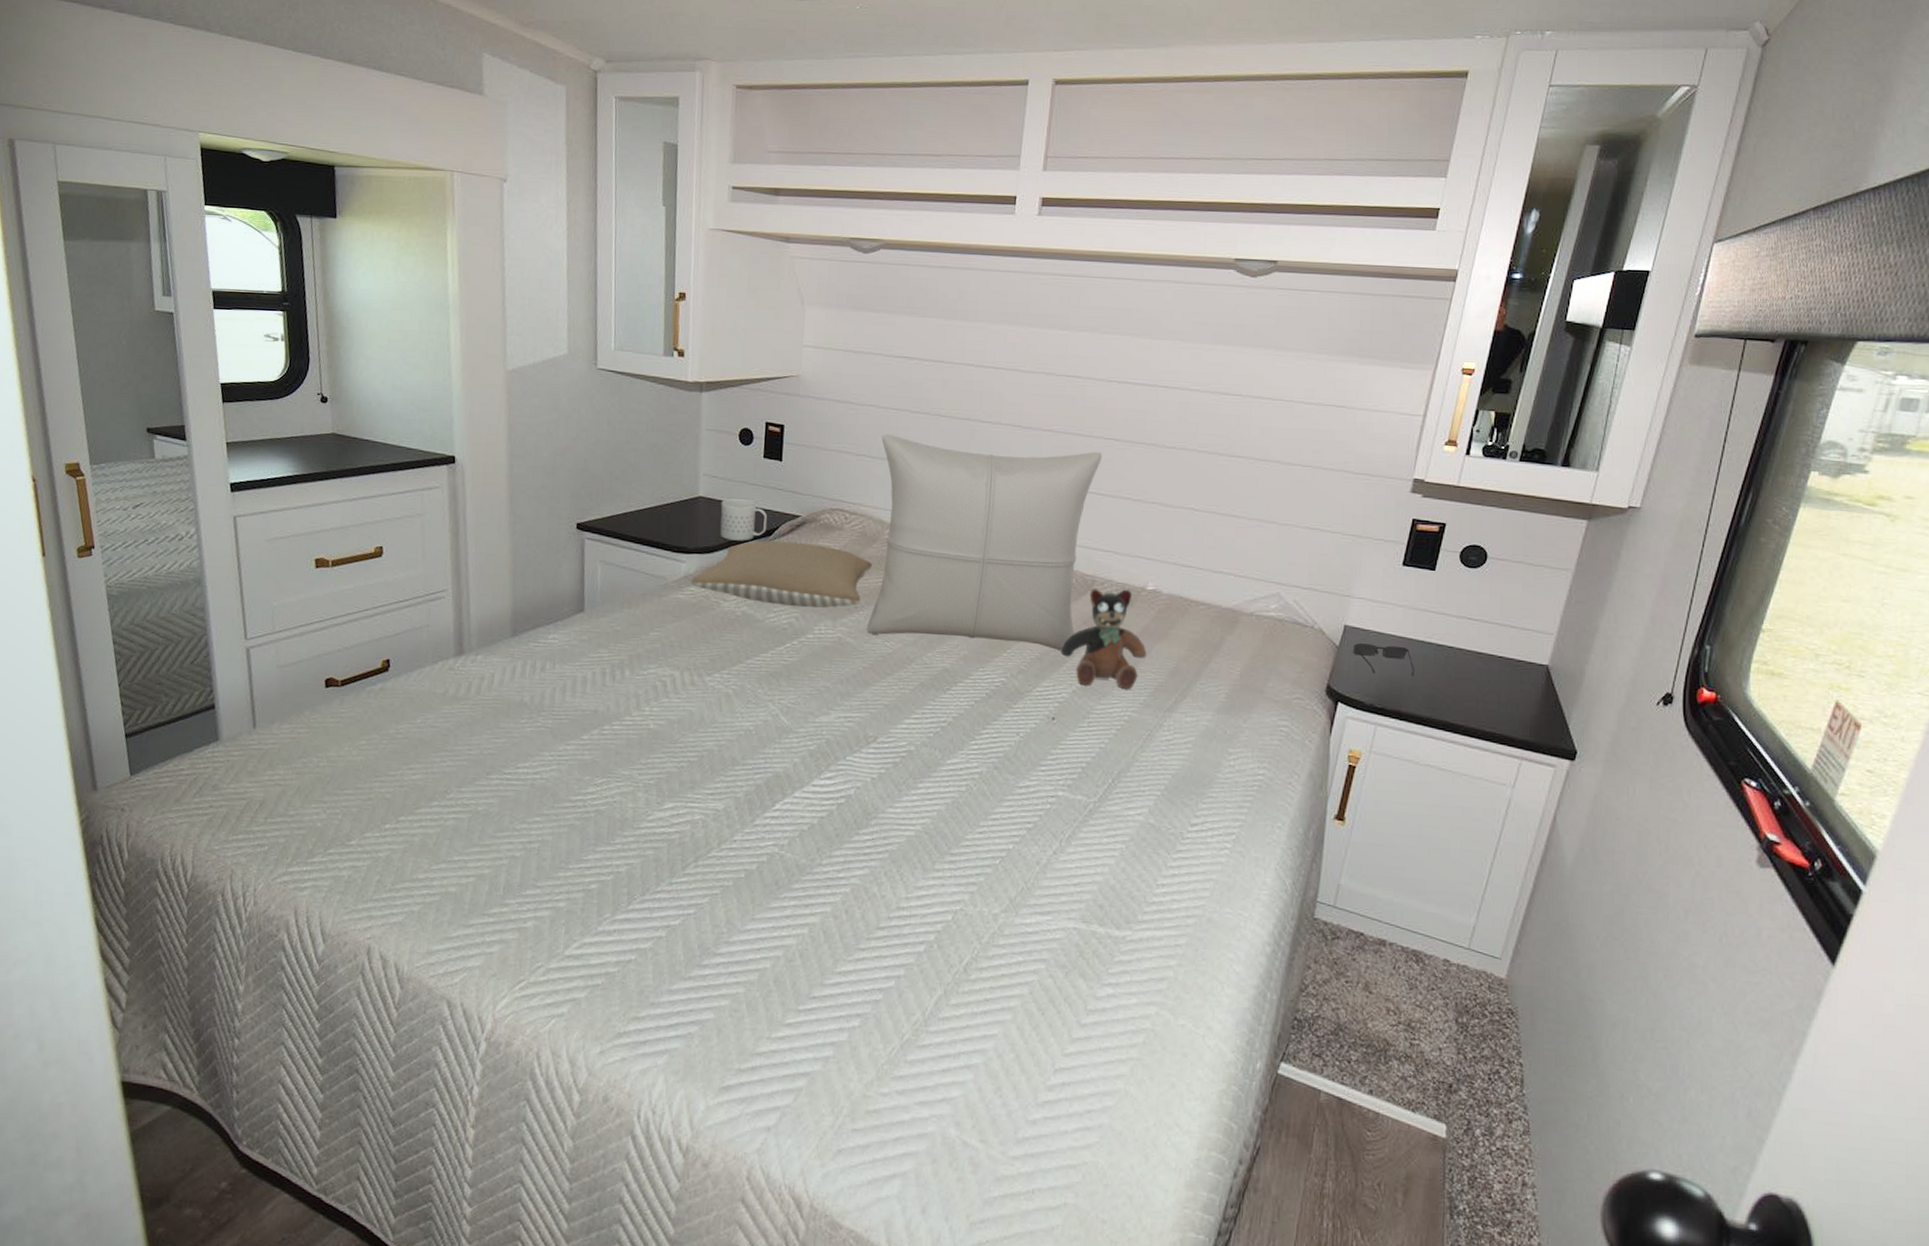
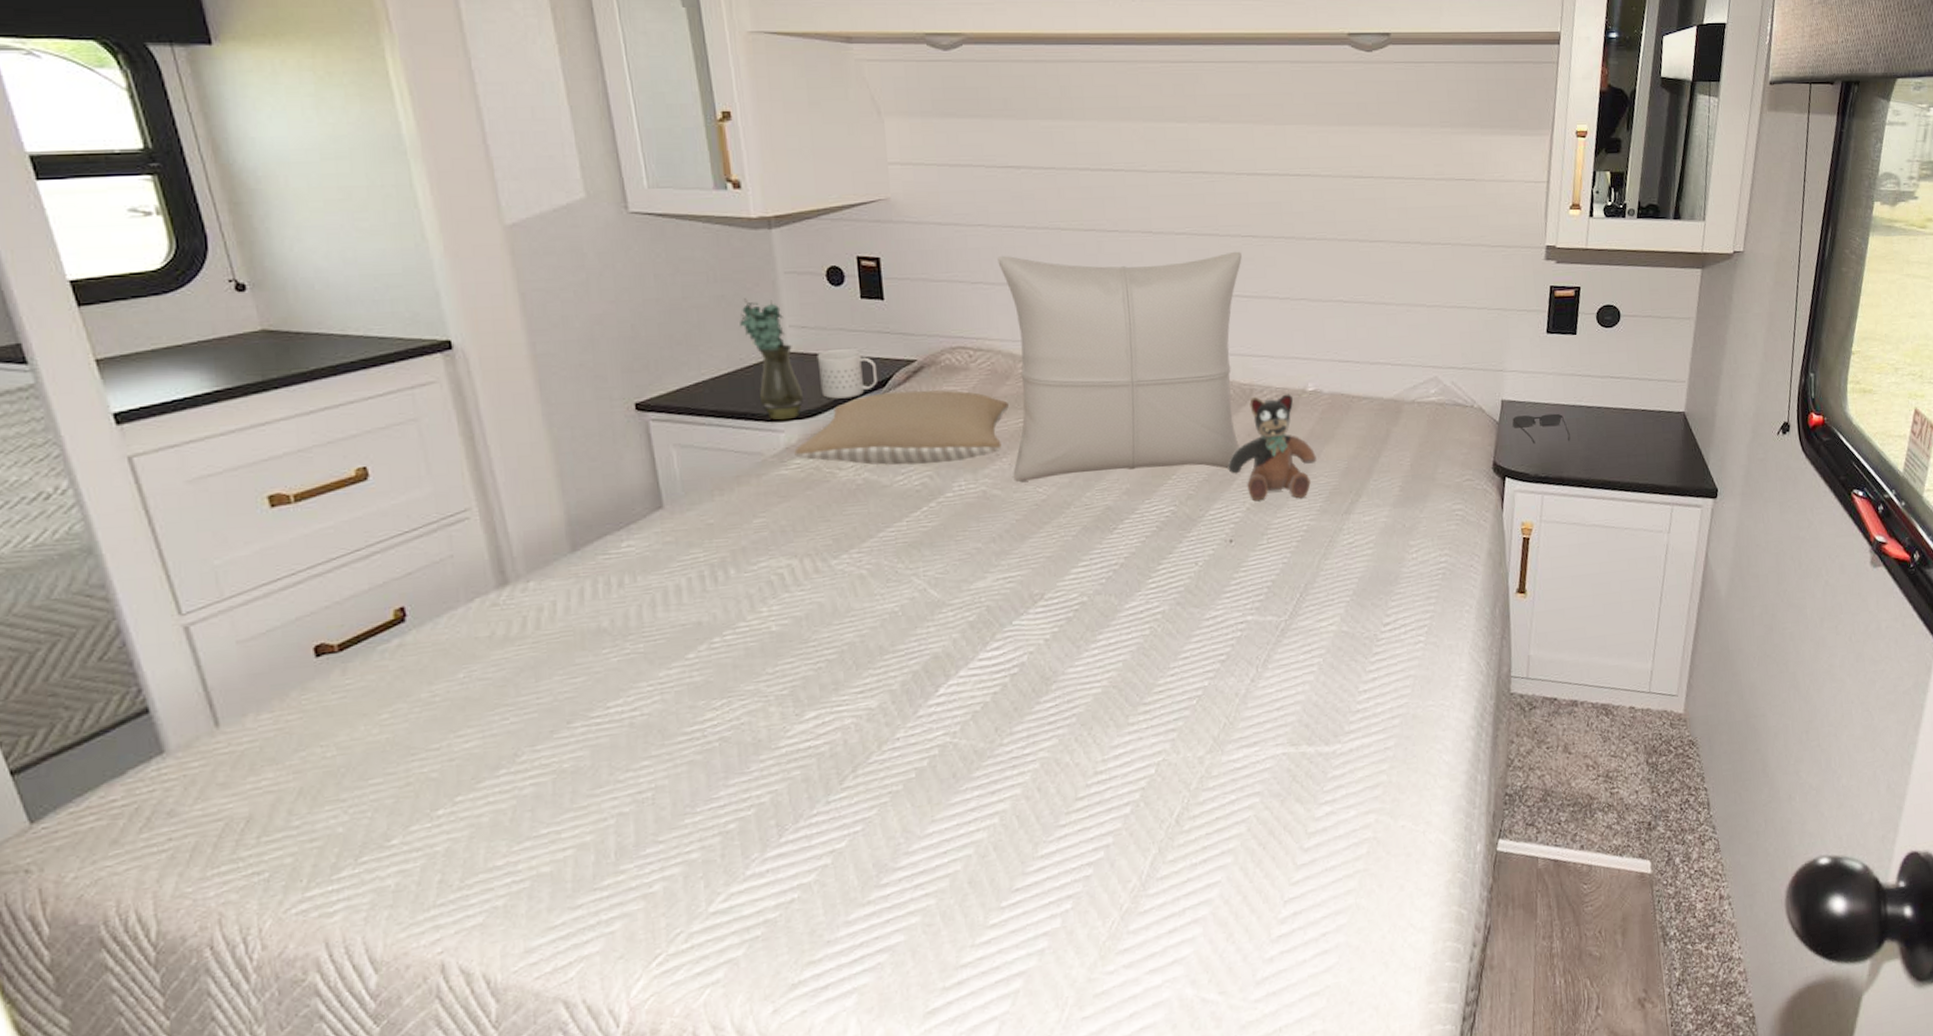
vase: none [665,447,706,552] -> present [740,298,804,420]

